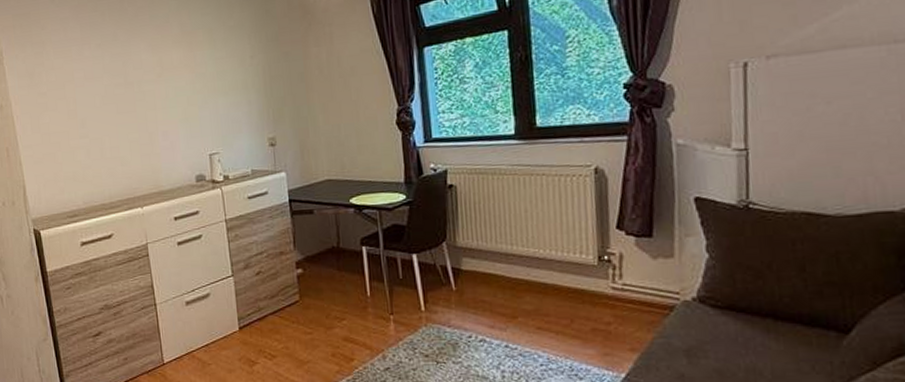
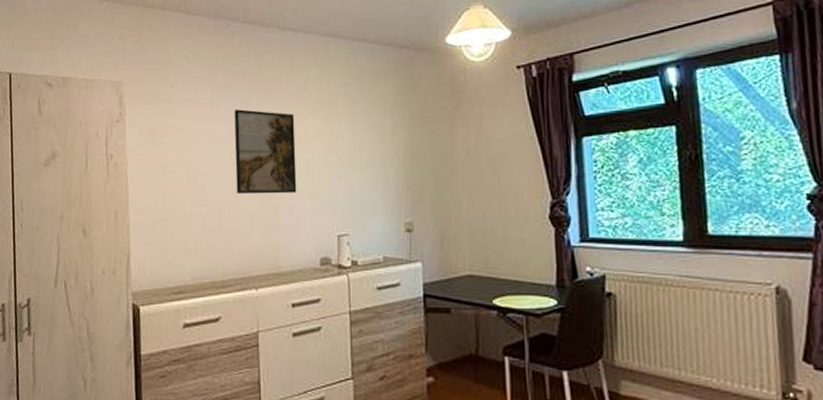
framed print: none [103,45,169,125] -> present [234,109,297,195]

